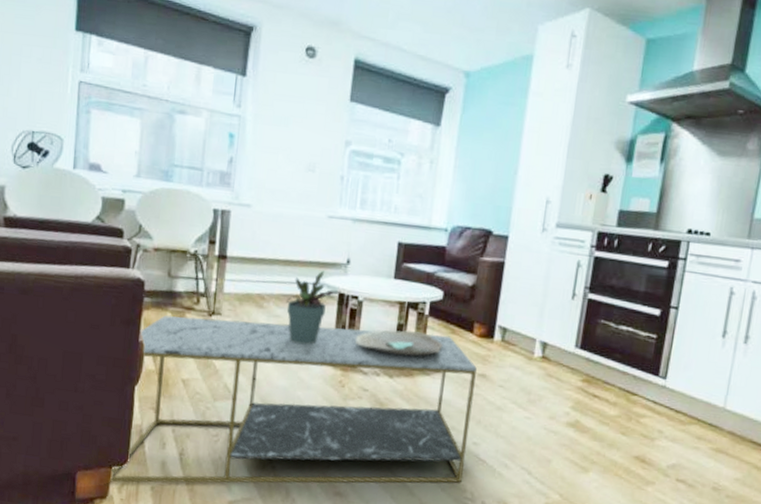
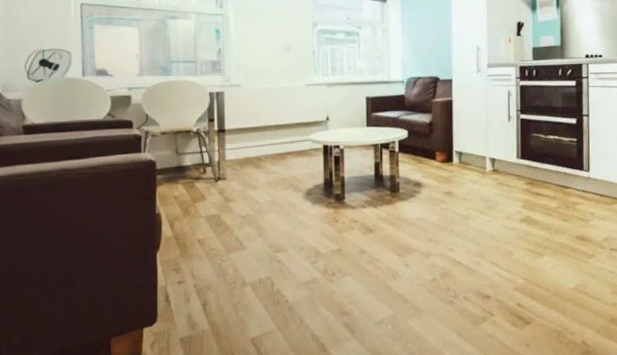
coffee table: present [109,315,477,483] -> none [141,166,445,342]
potted plant: present [286,270,340,345] -> none [280,129,324,193]
decorative bowl: present [356,329,442,356] -> none [342,166,413,188]

